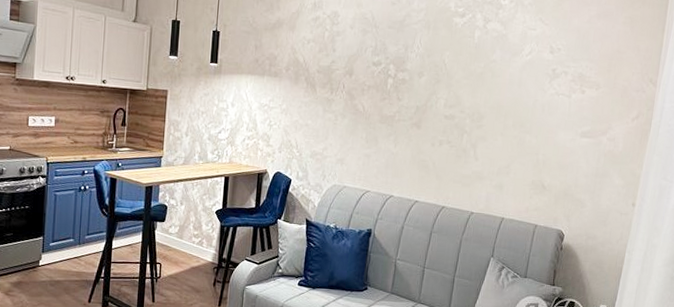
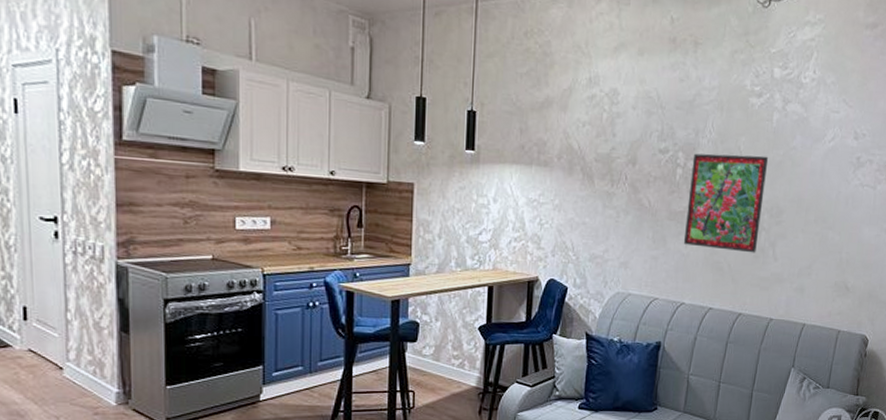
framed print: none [393,66,471,153] -> present [683,153,769,253]

